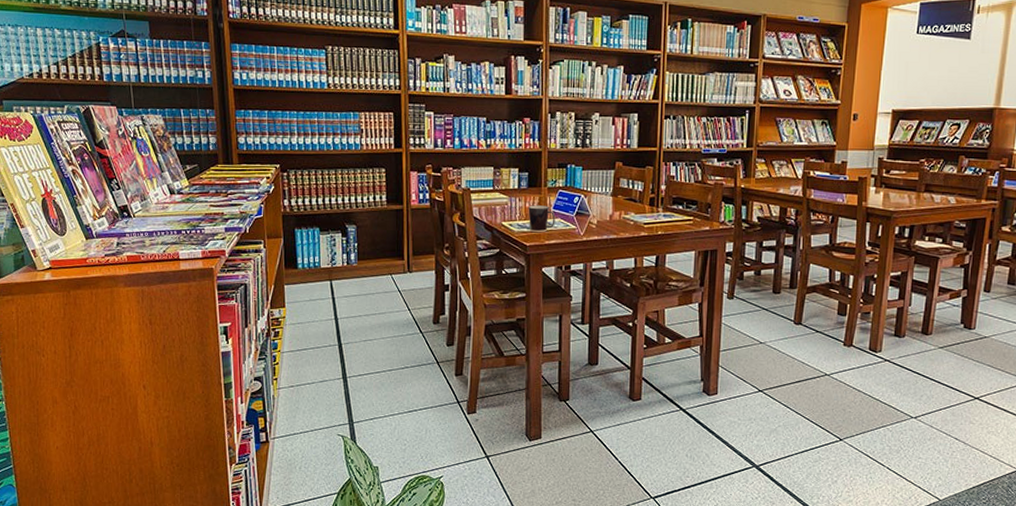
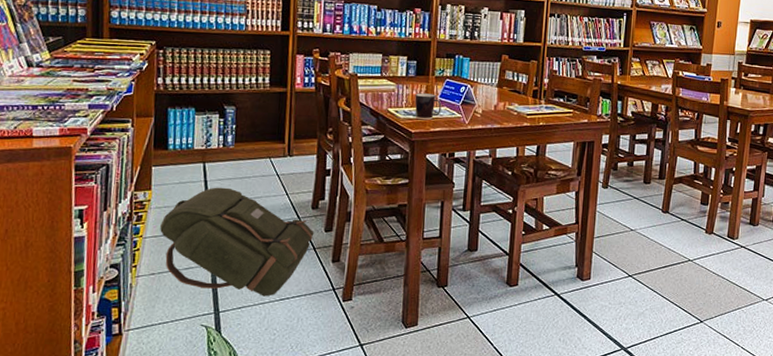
backpack: none [295,304,437,409] -> present [160,187,314,297]

